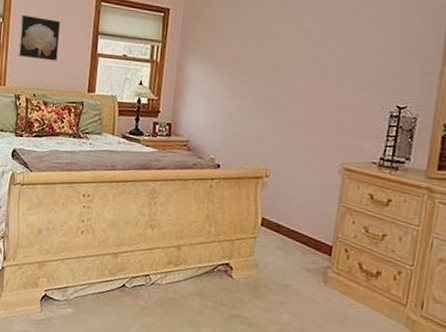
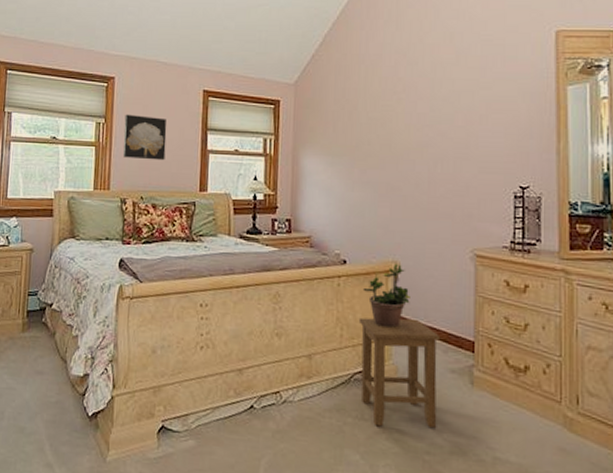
stool: none [222,217,302,317] -> present [358,317,441,428]
potted plant: none [233,171,277,229] -> present [363,263,410,328]

